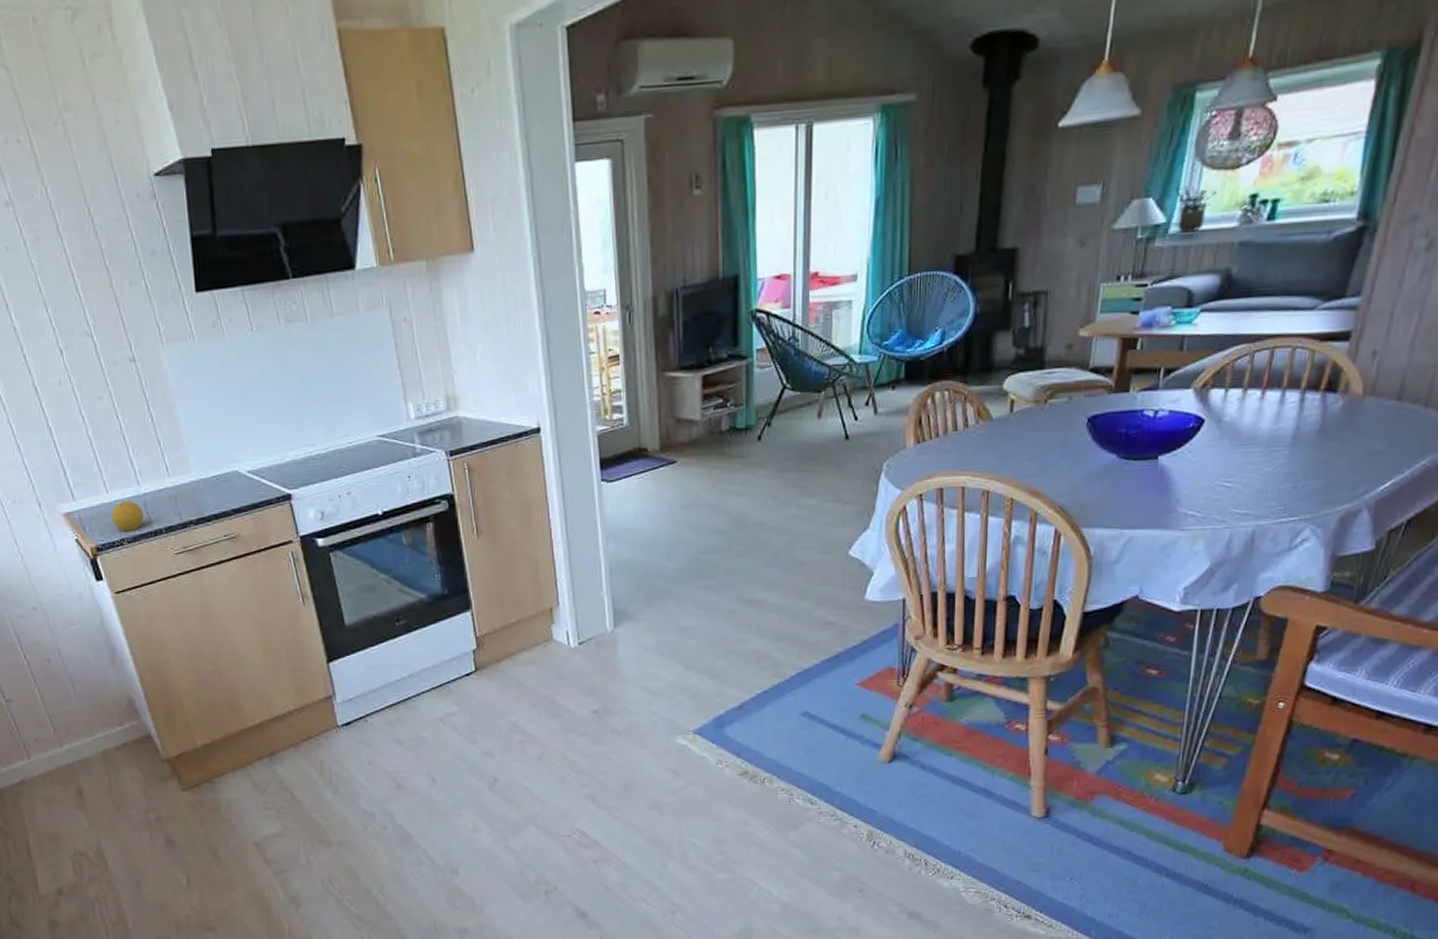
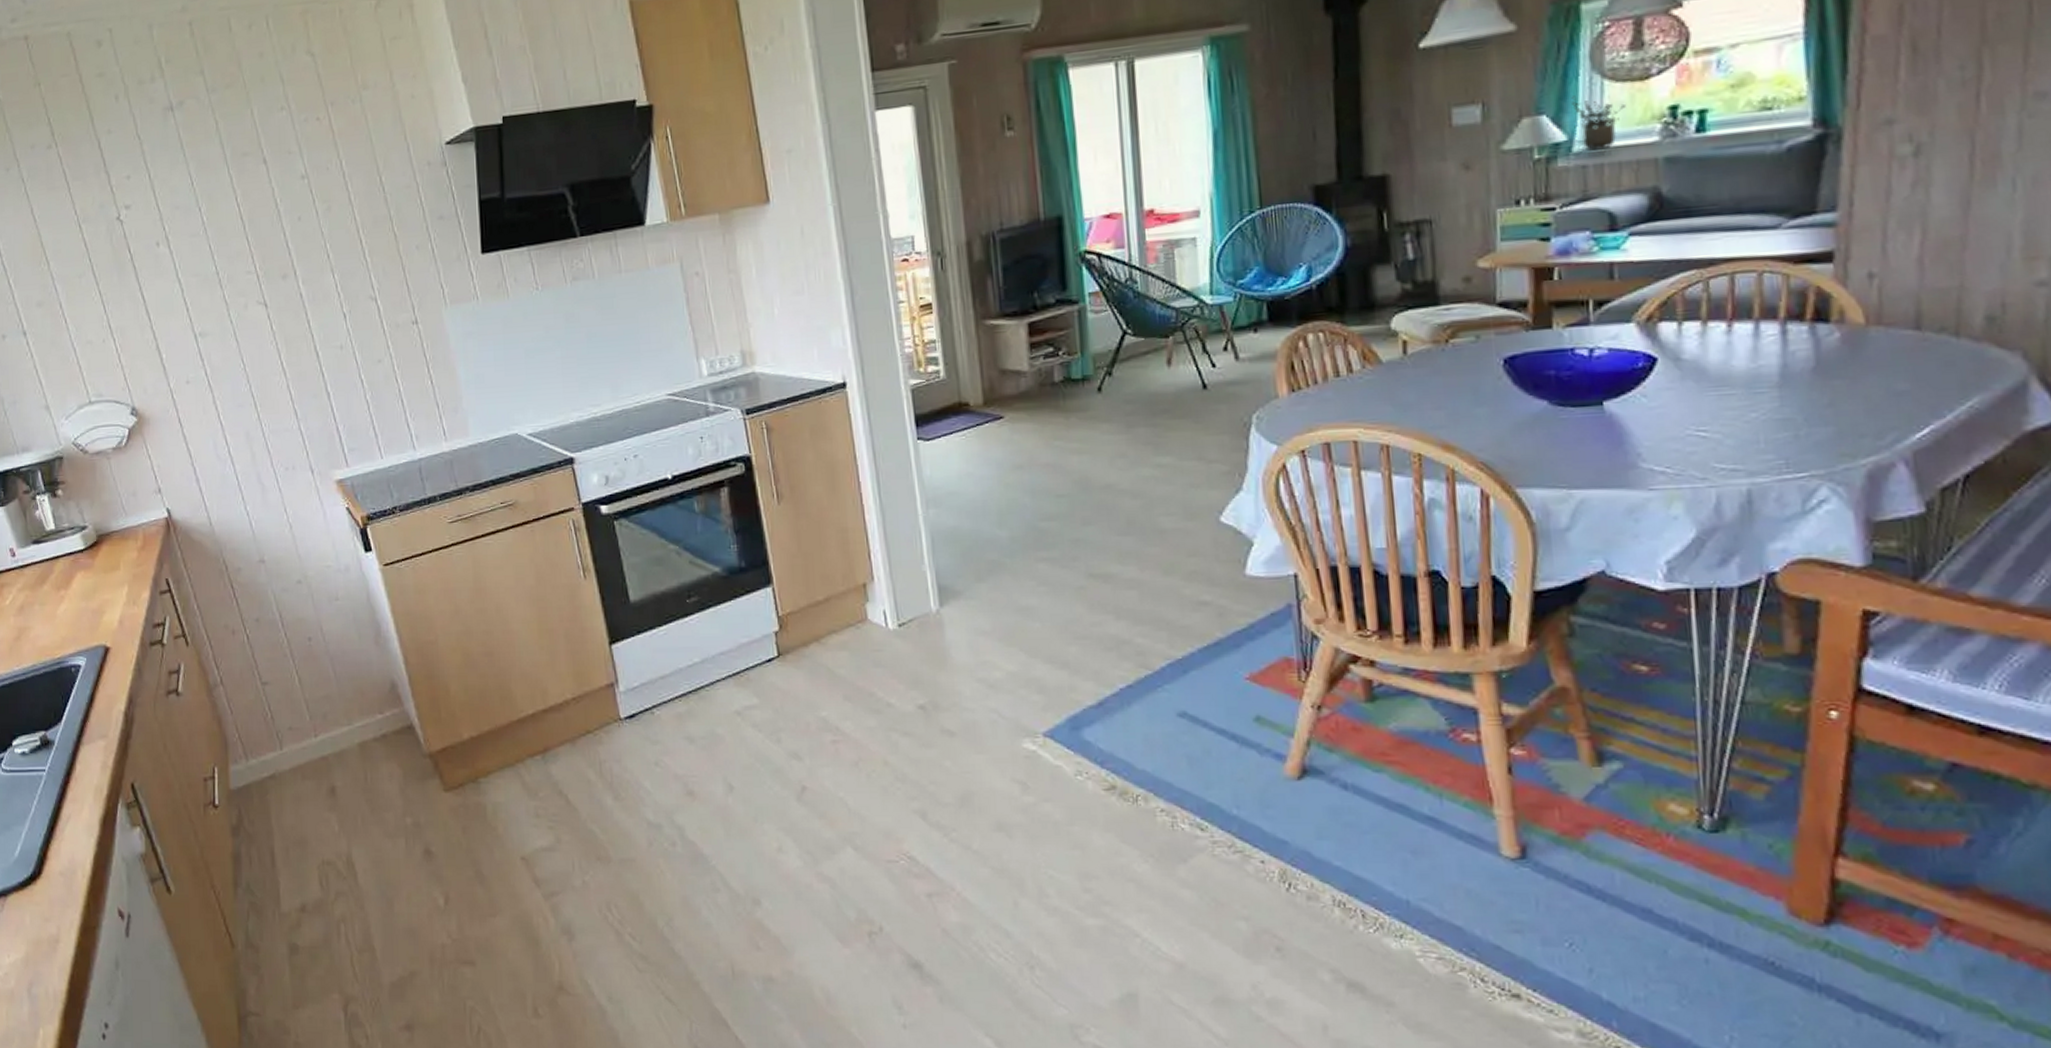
fruit: present [110,501,145,532] -> none [384,467,419,499]

